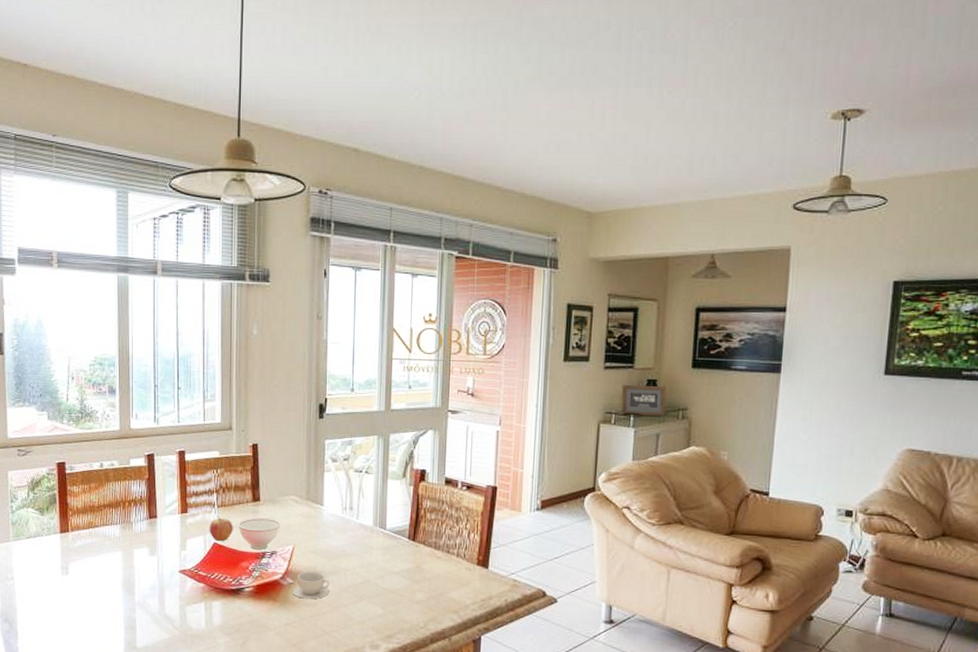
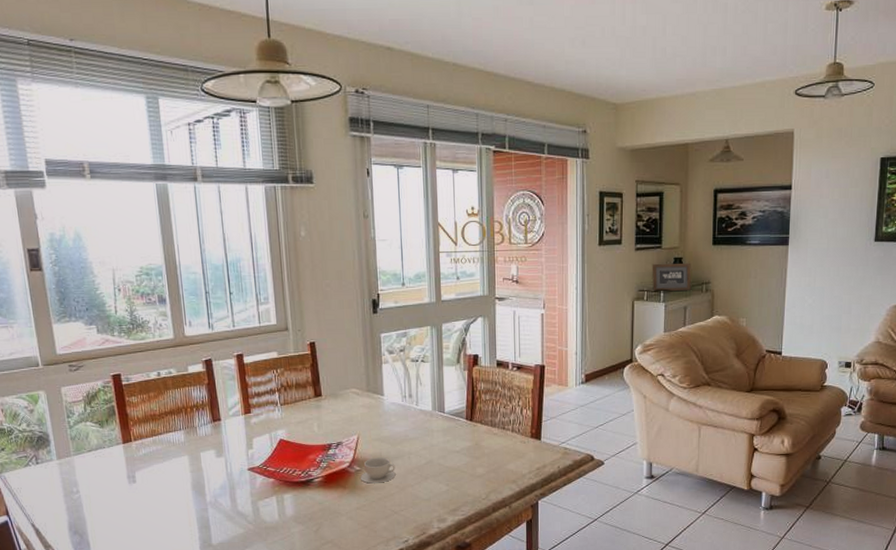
fruit: present [209,516,233,541] -> none [274,414,298,437]
bowl: present [238,517,282,550] -> none [302,411,345,443]

